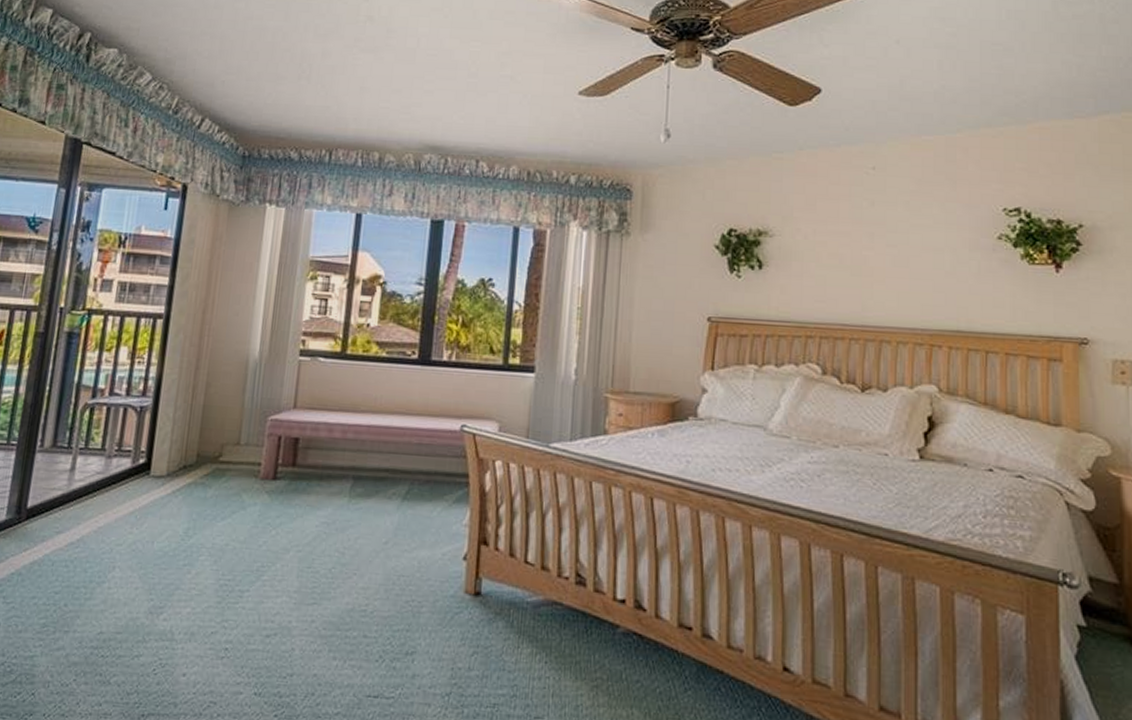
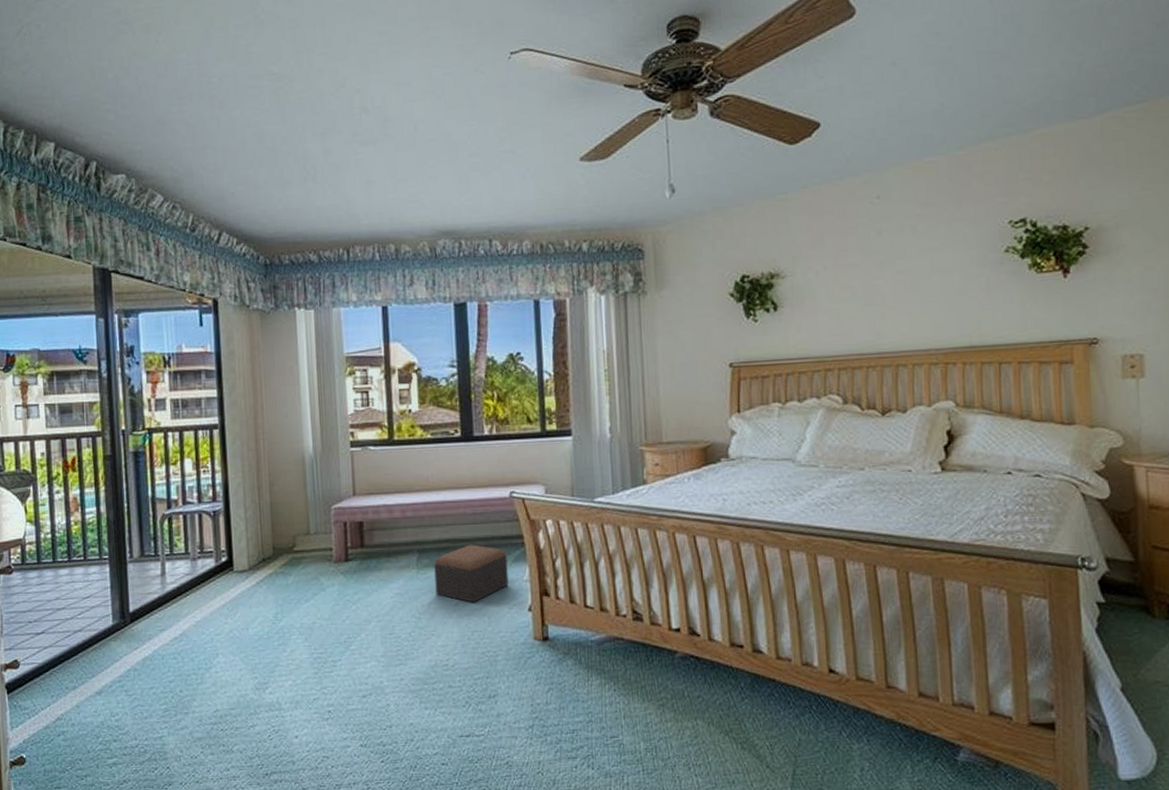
footstool: none [365,477,448,544] -> present [434,544,509,603]

